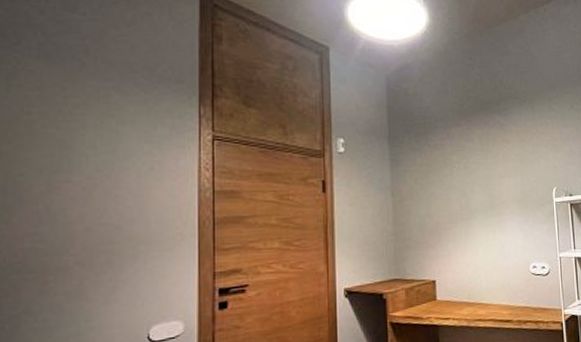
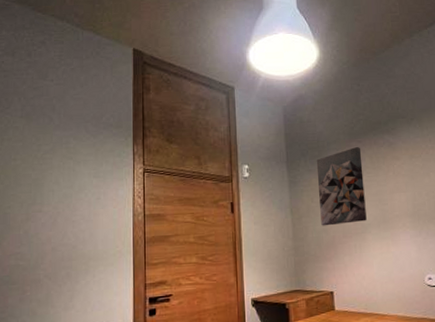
wall art: none [421,126,473,210] -> present [316,147,367,226]

